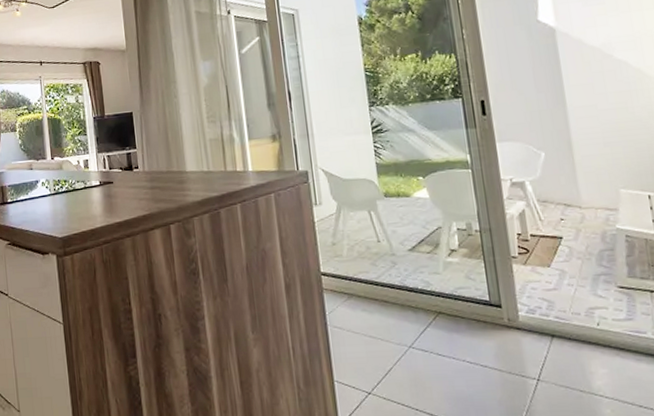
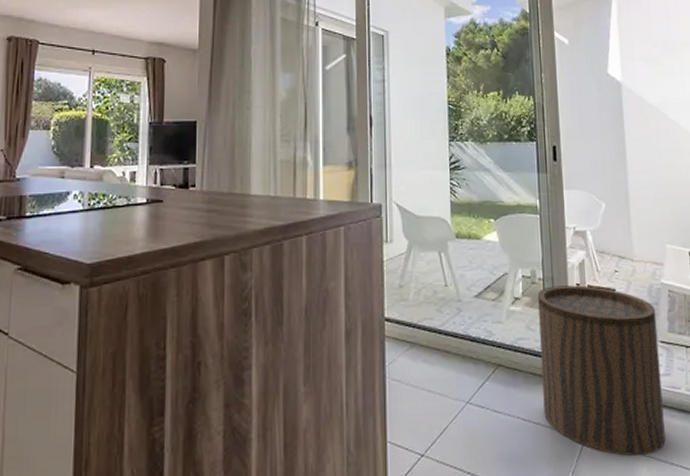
stool: none [475,235,632,398] -> present [538,285,666,457]

